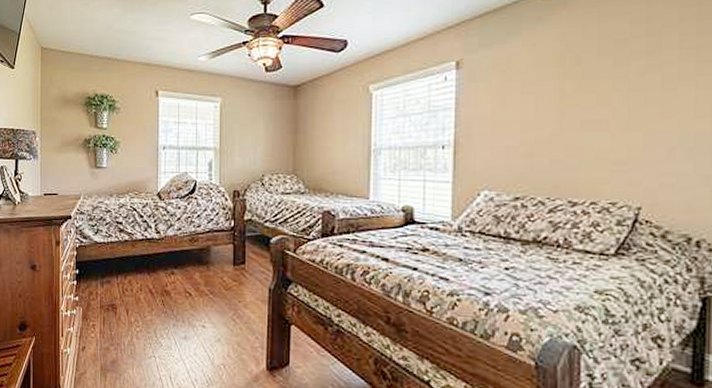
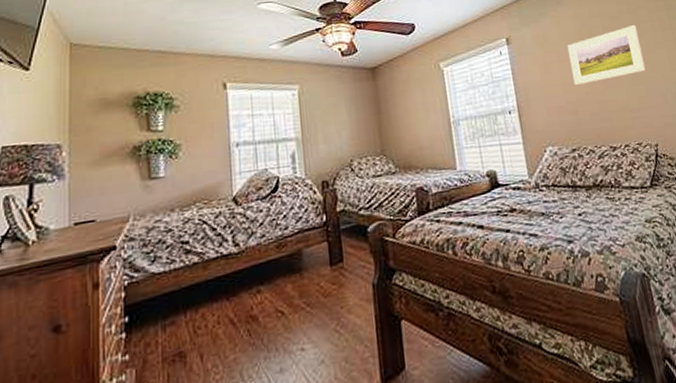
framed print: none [537,51,654,123] -> present [566,24,646,85]

